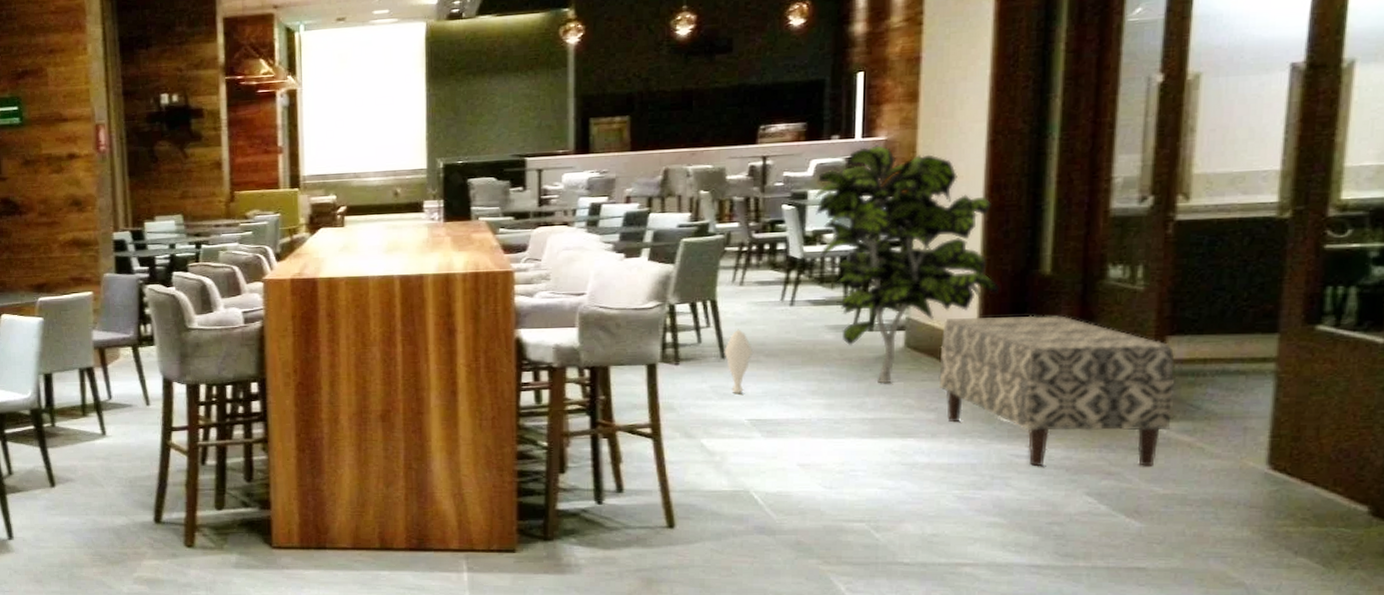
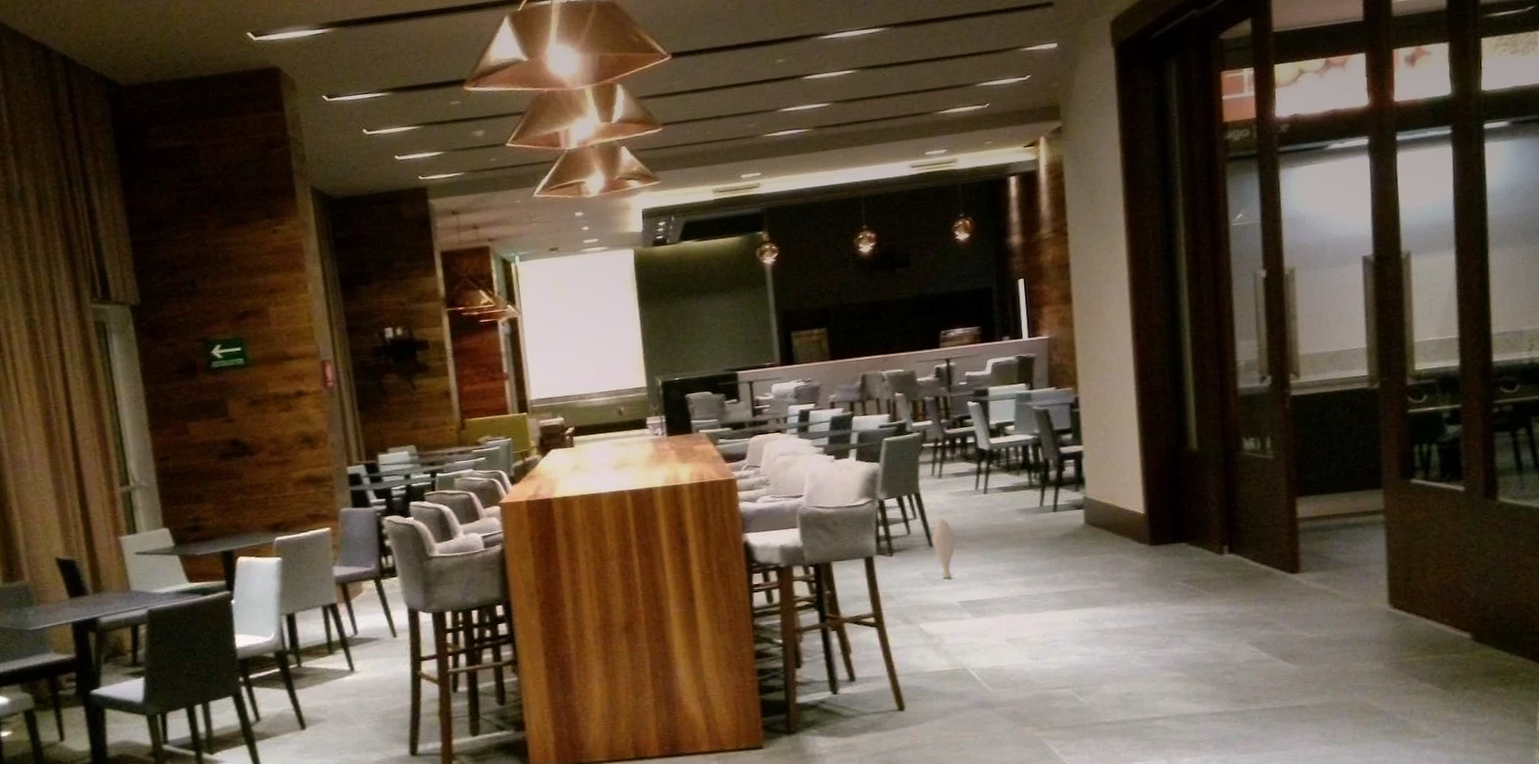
indoor plant: present [813,145,1000,384] -> none [993,343,1158,560]
bench: present [940,315,1175,467] -> none [1114,486,1309,623]

